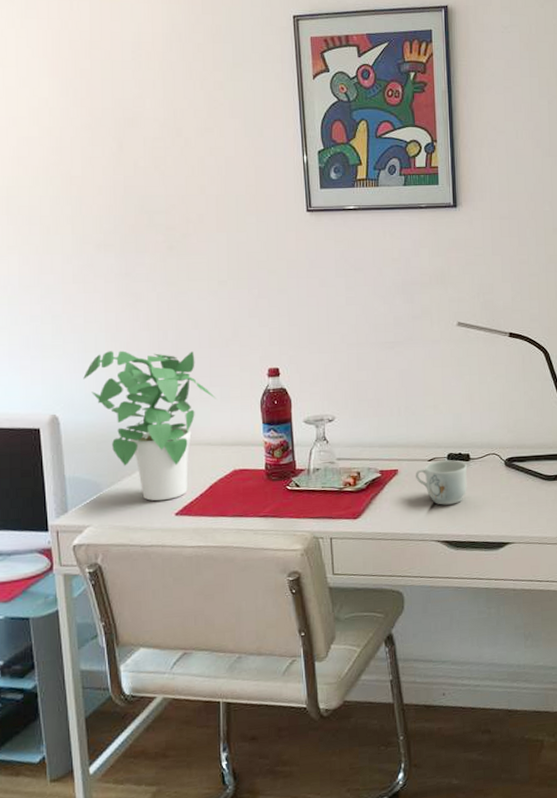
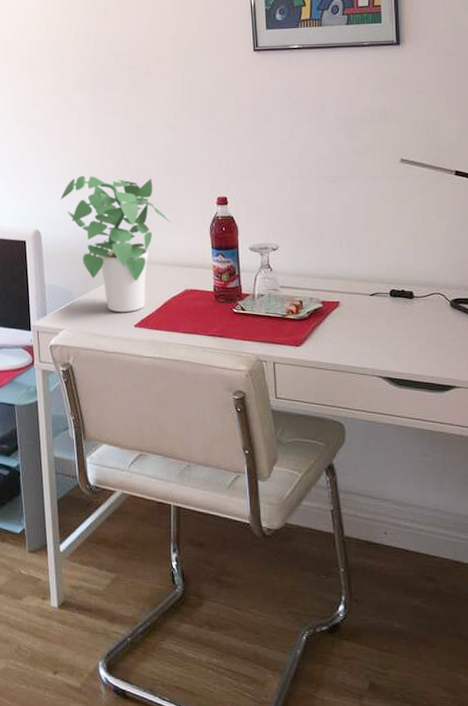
mug: present [415,460,467,505] -> none [356,296,411,341]

